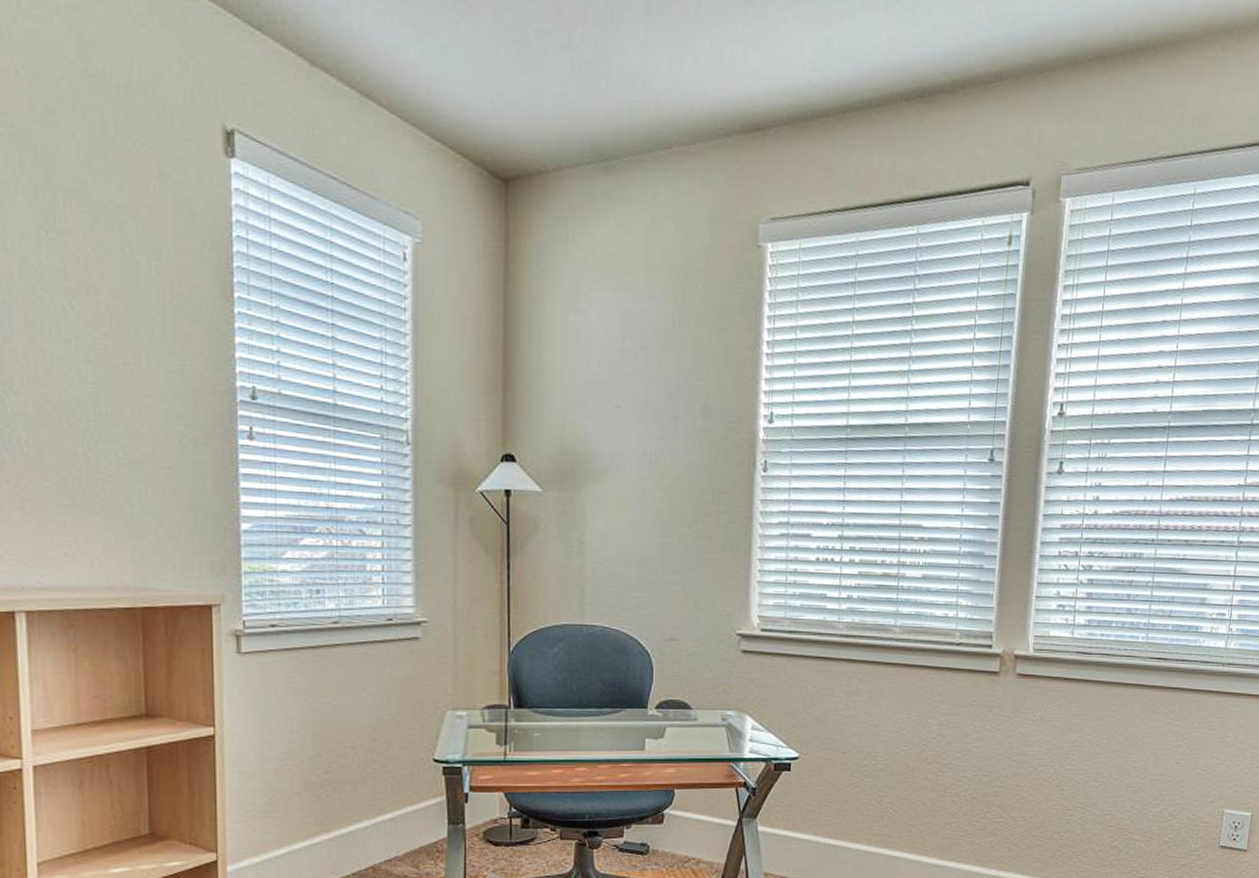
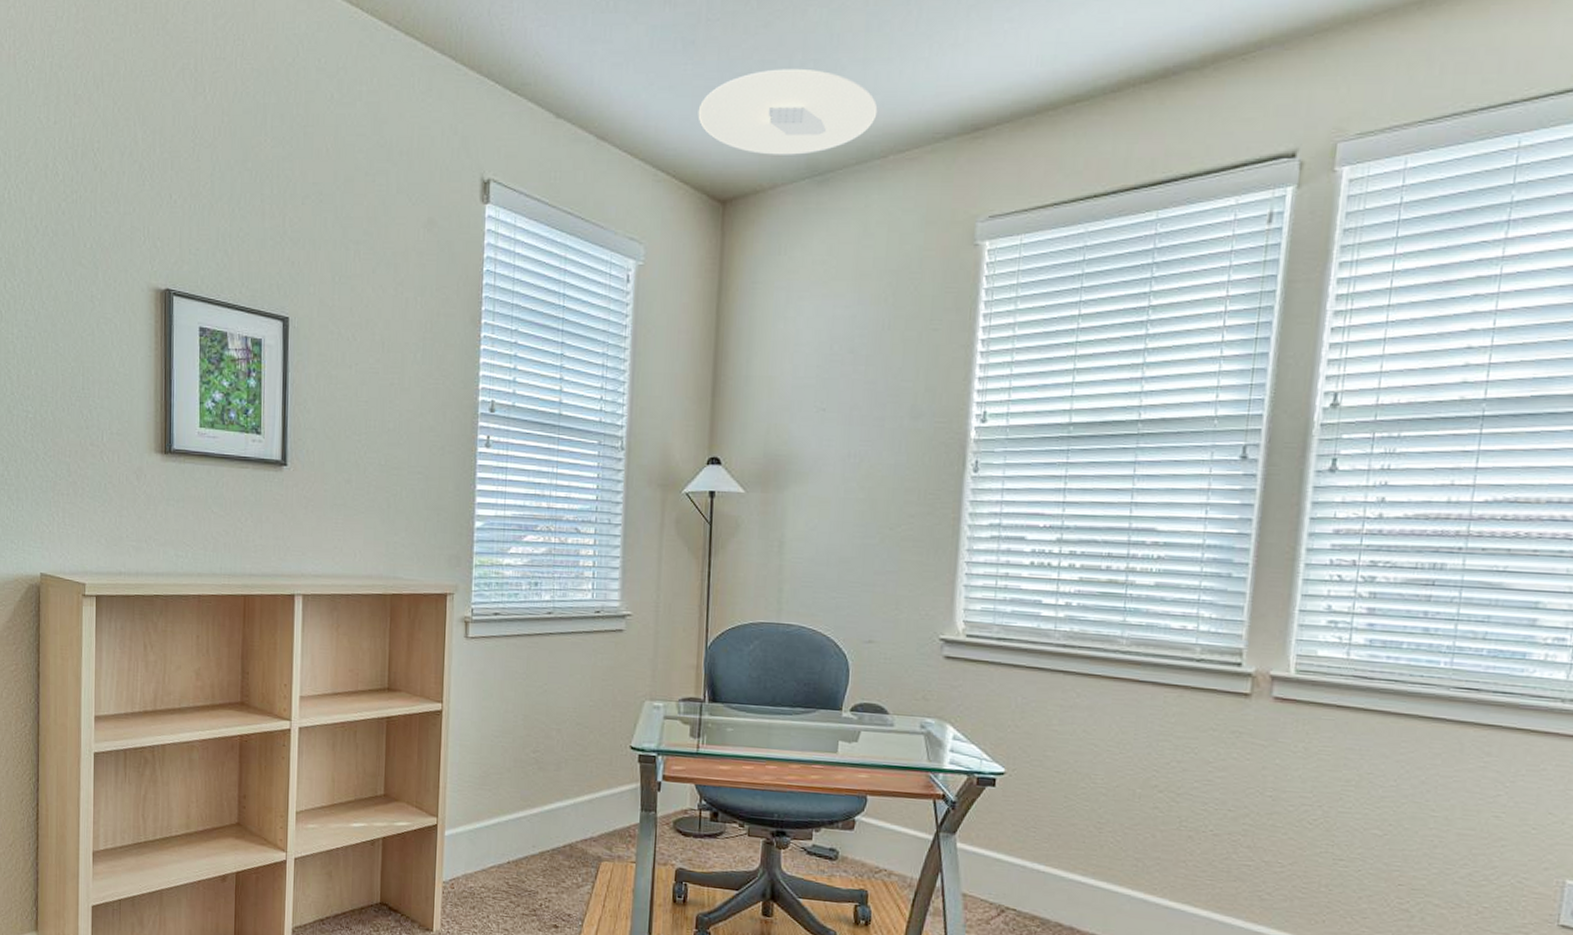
ceiling light: none [473,40,661,137] -> present [698,68,878,155]

